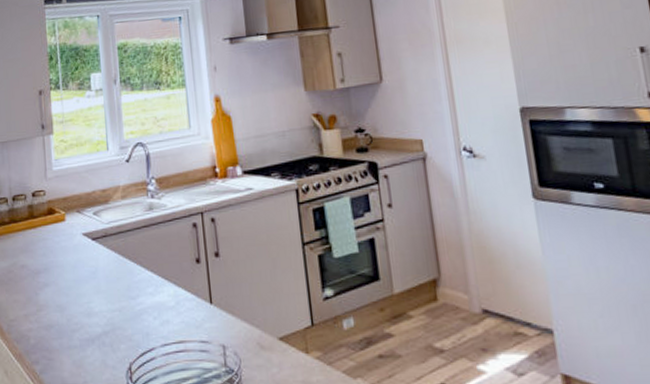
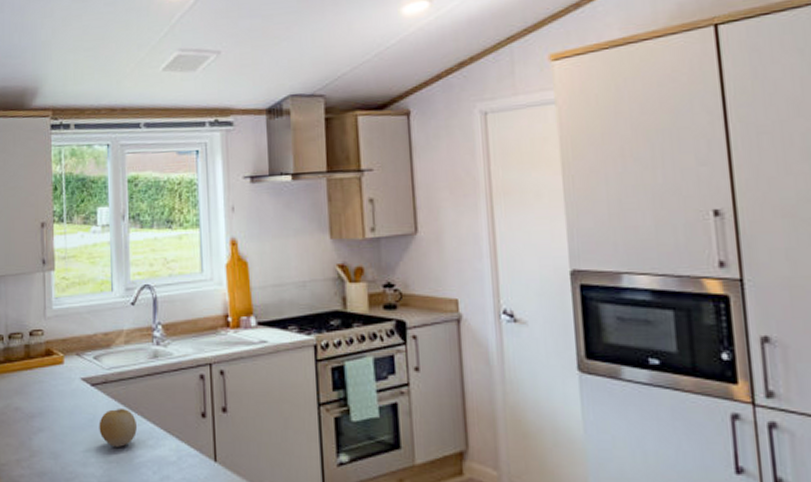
fruit: none [100,260,137,296] -> present [99,409,137,447]

